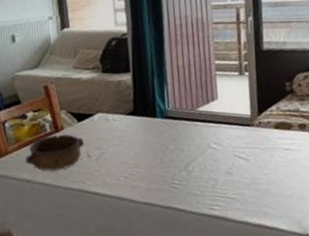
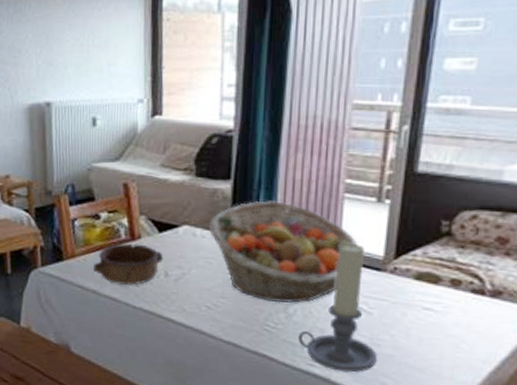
fruit basket: none [118,84,231,164] -> present [209,200,358,303]
candle holder: none [198,109,259,210] -> present [298,243,377,373]

